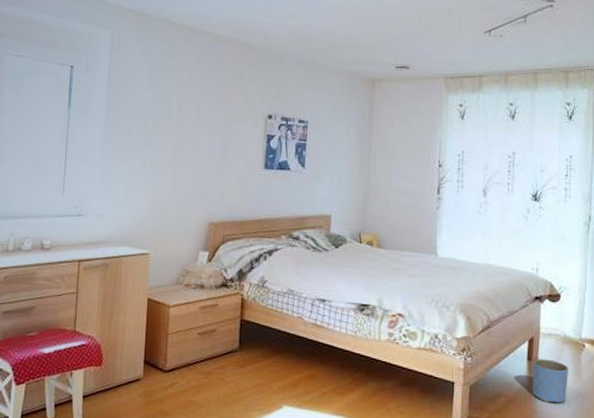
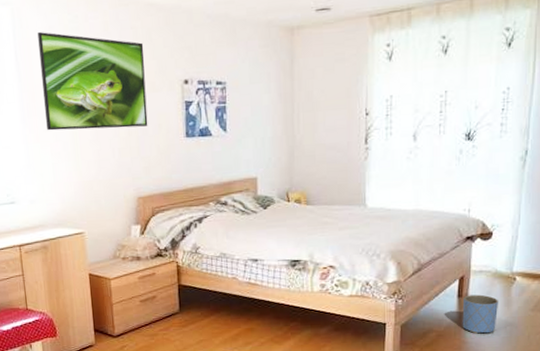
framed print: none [128,56,233,154] -> present [37,32,148,131]

